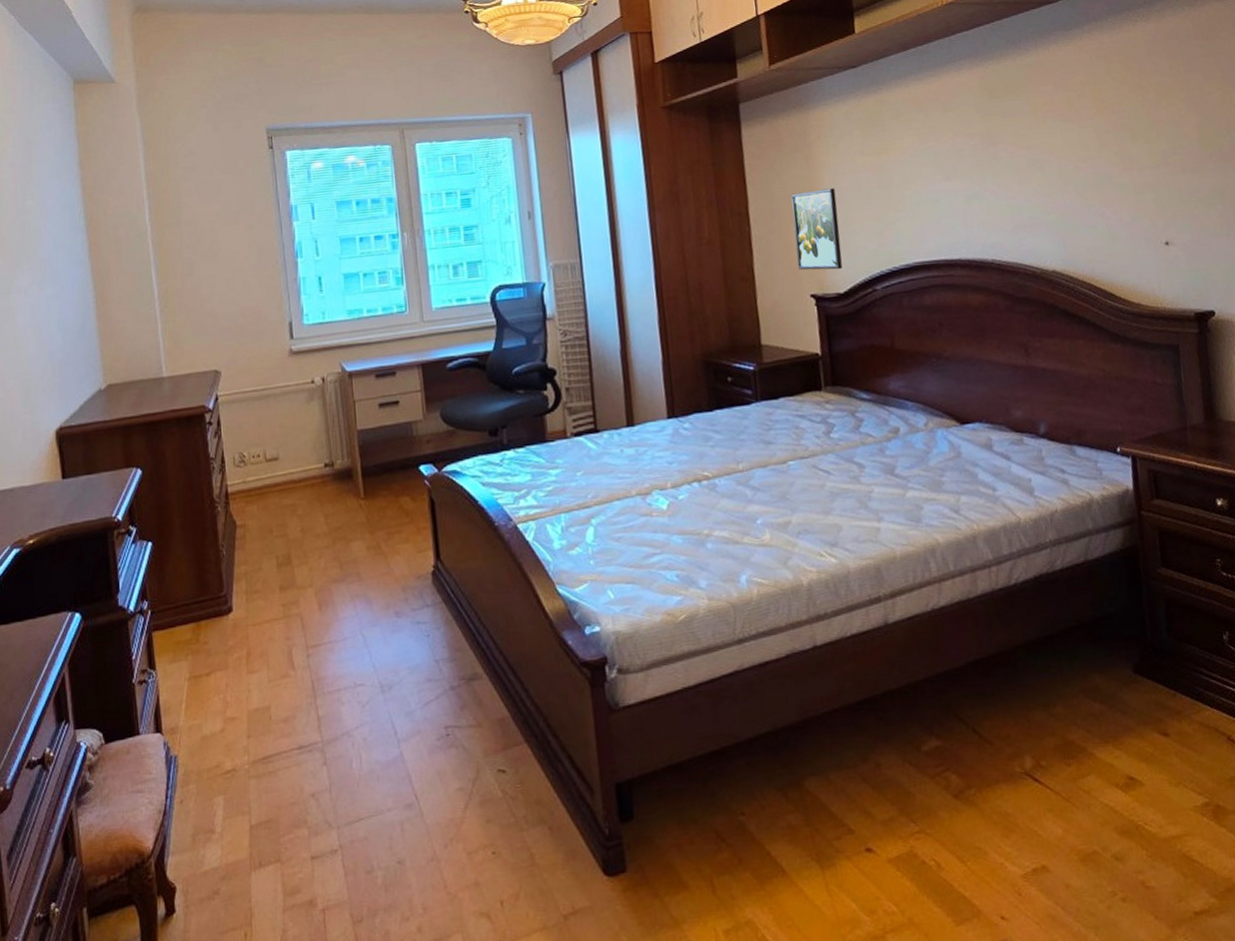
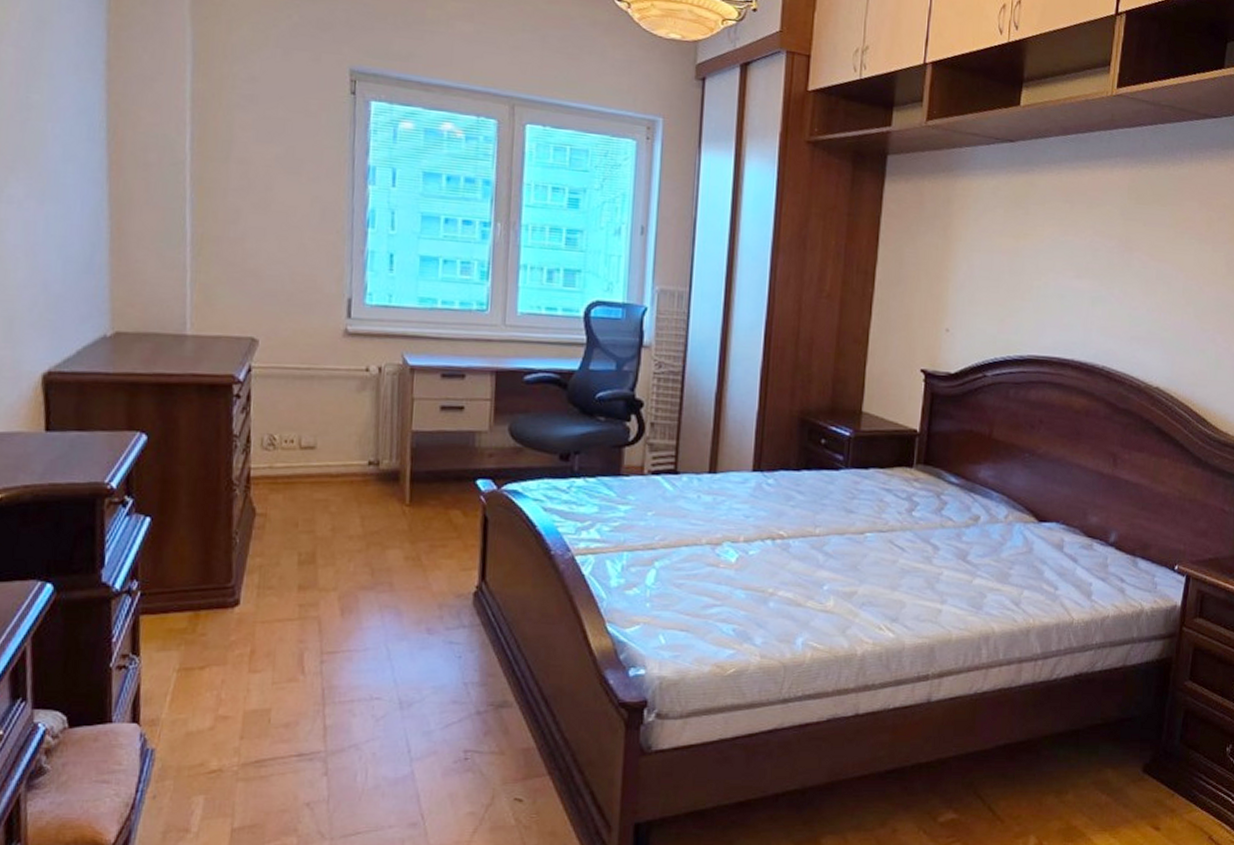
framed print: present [791,188,843,270] -> none [914,262,967,349]

